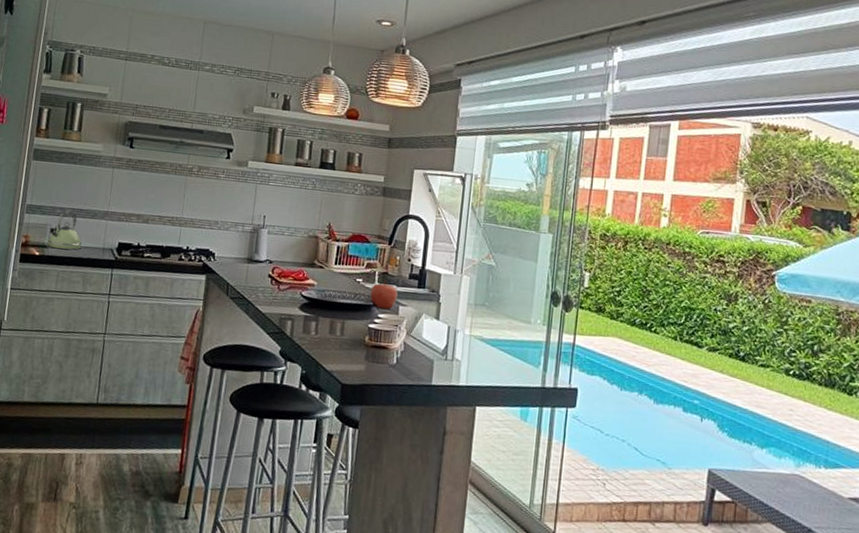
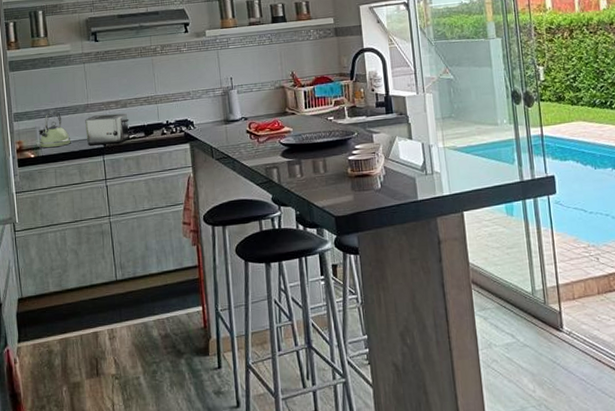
toaster: none [98,225,148,261] -> present [85,113,130,146]
fruit: present [370,280,398,310] -> none [343,113,369,141]

